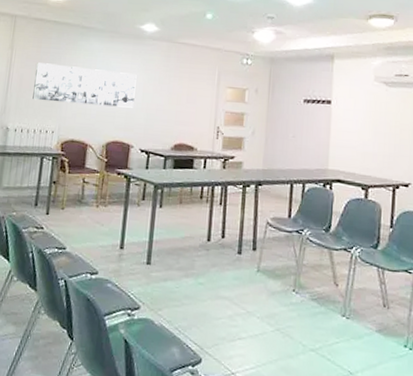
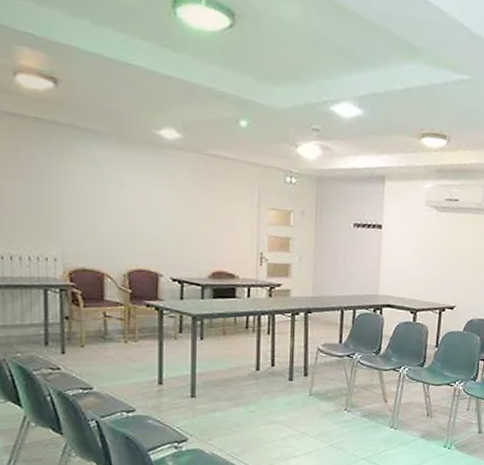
wall art: present [32,62,137,108] -> none [17,172,158,231]

